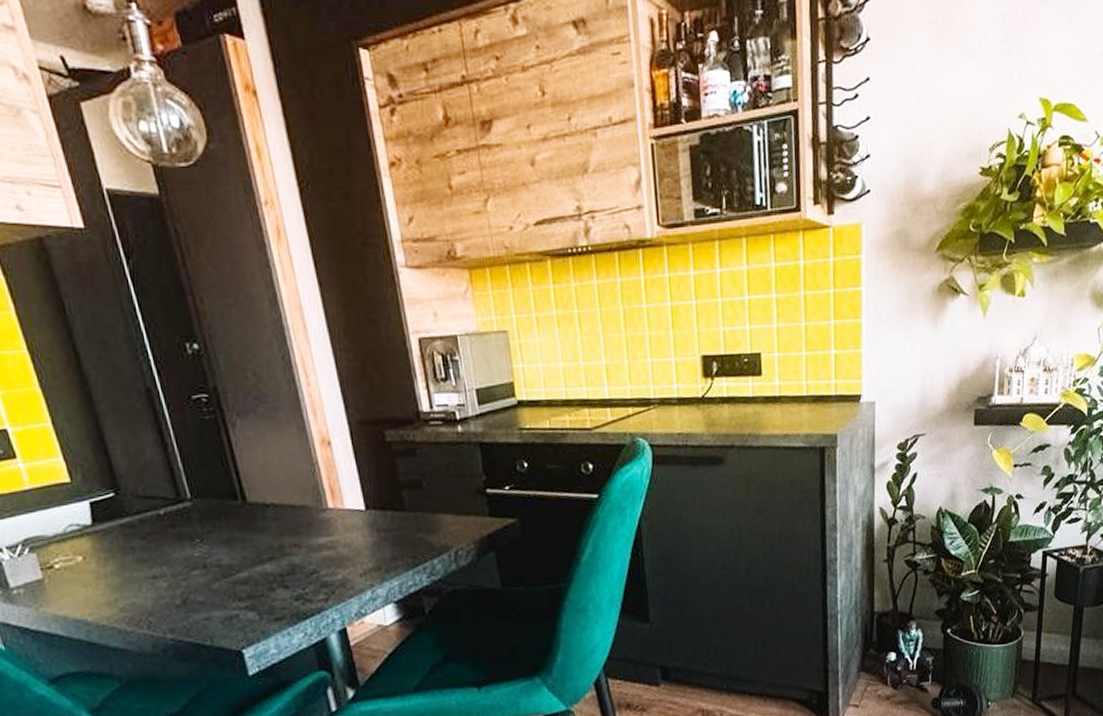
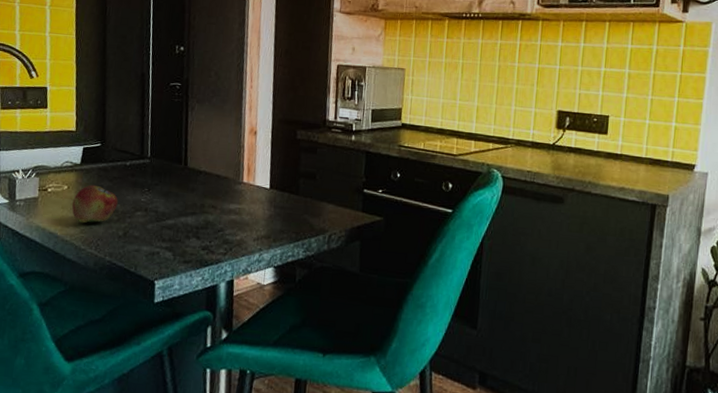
fruit: none [96,547,163,600] -> present [72,184,118,224]

